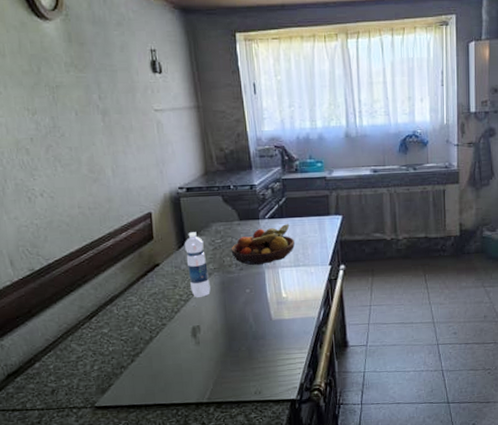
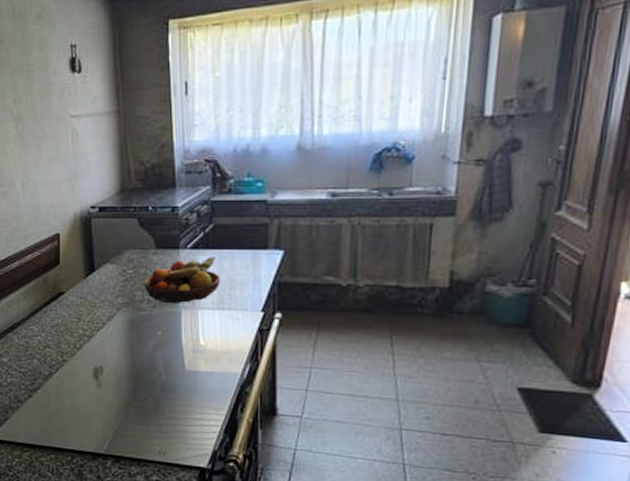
water bottle: present [184,232,211,297] -> none [92,259,117,335]

